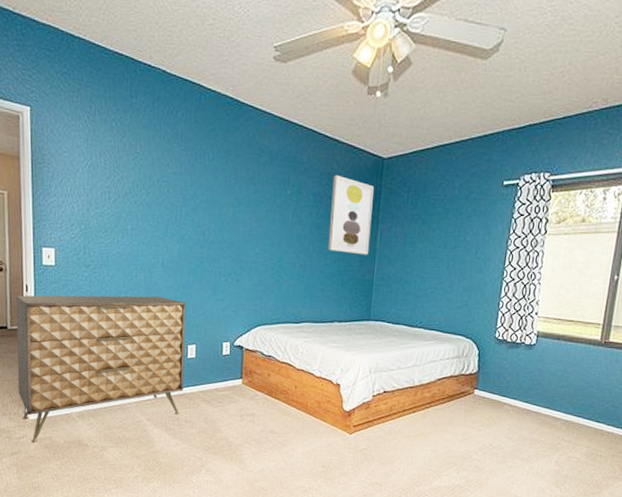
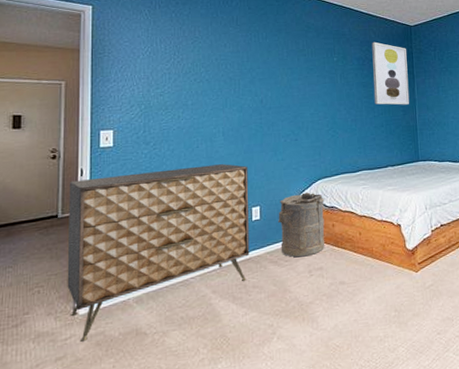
laundry hamper: none [213,337,262,401] -> present [278,192,325,258]

